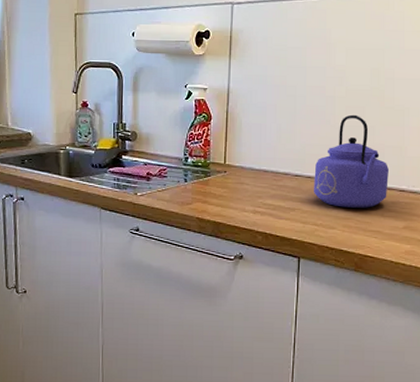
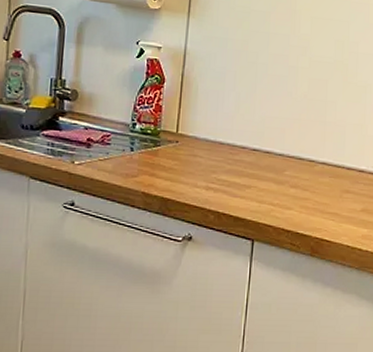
kettle: present [314,114,388,208] -> none [272,87,349,188]

